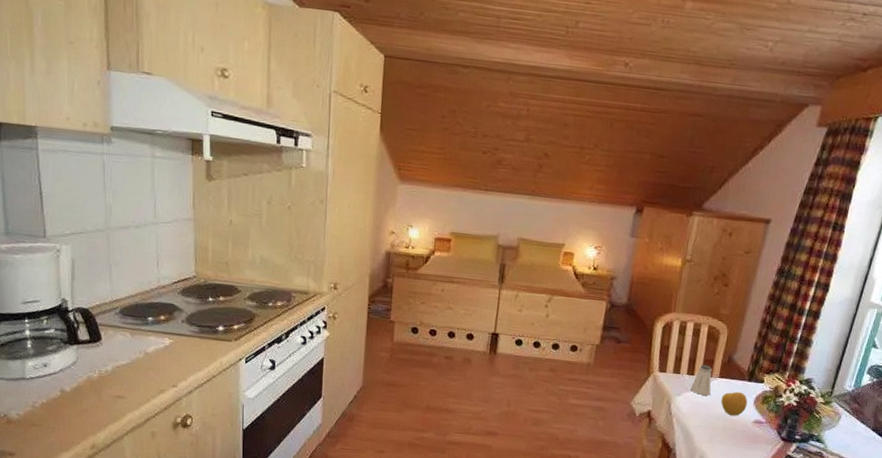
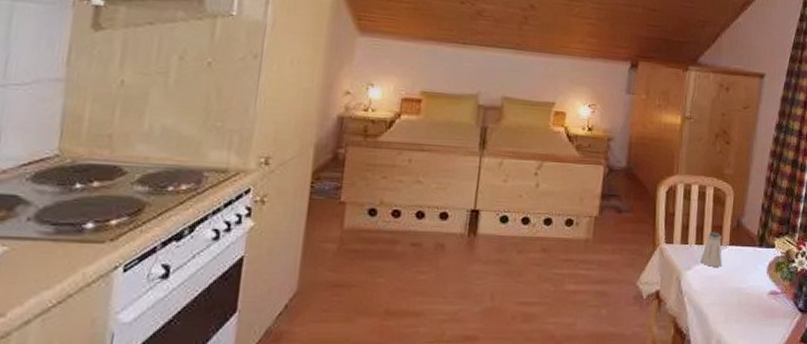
apple: present [721,391,748,416] -> none [733,260,761,289]

